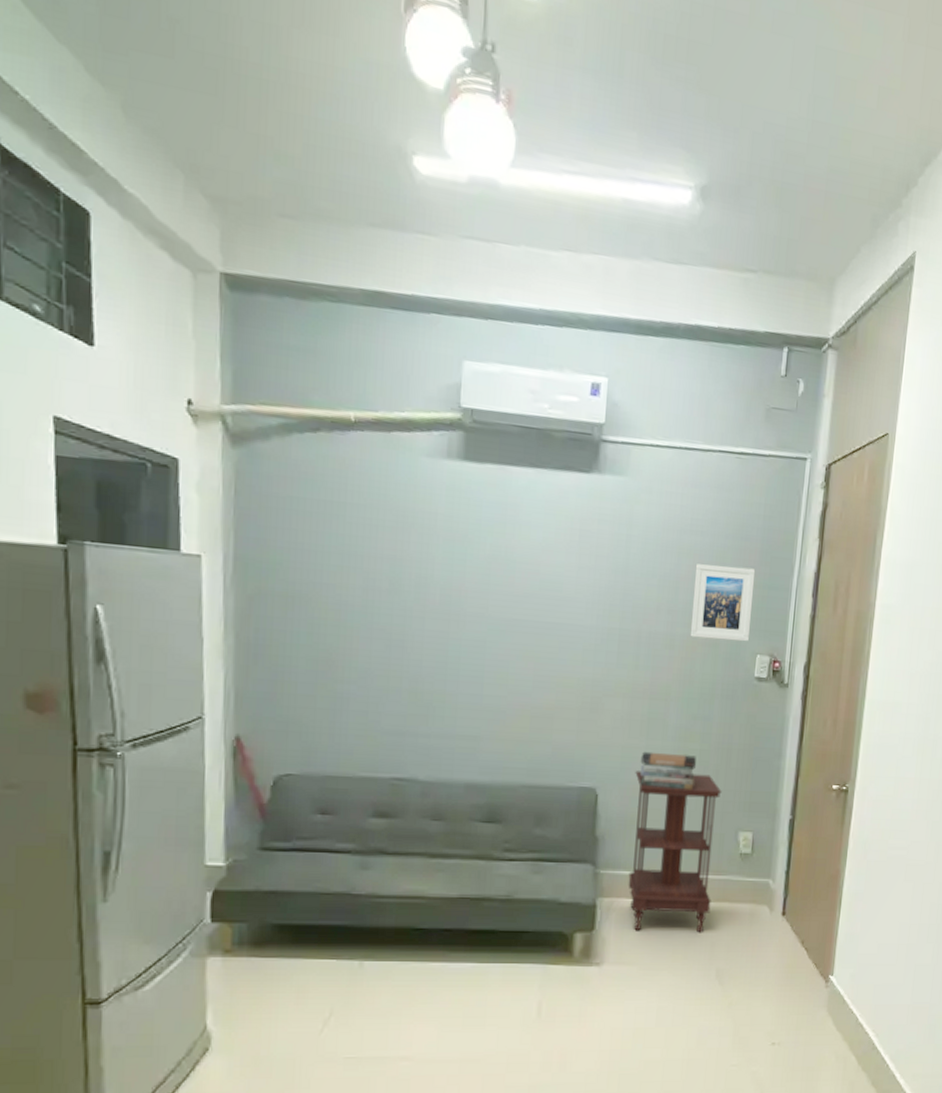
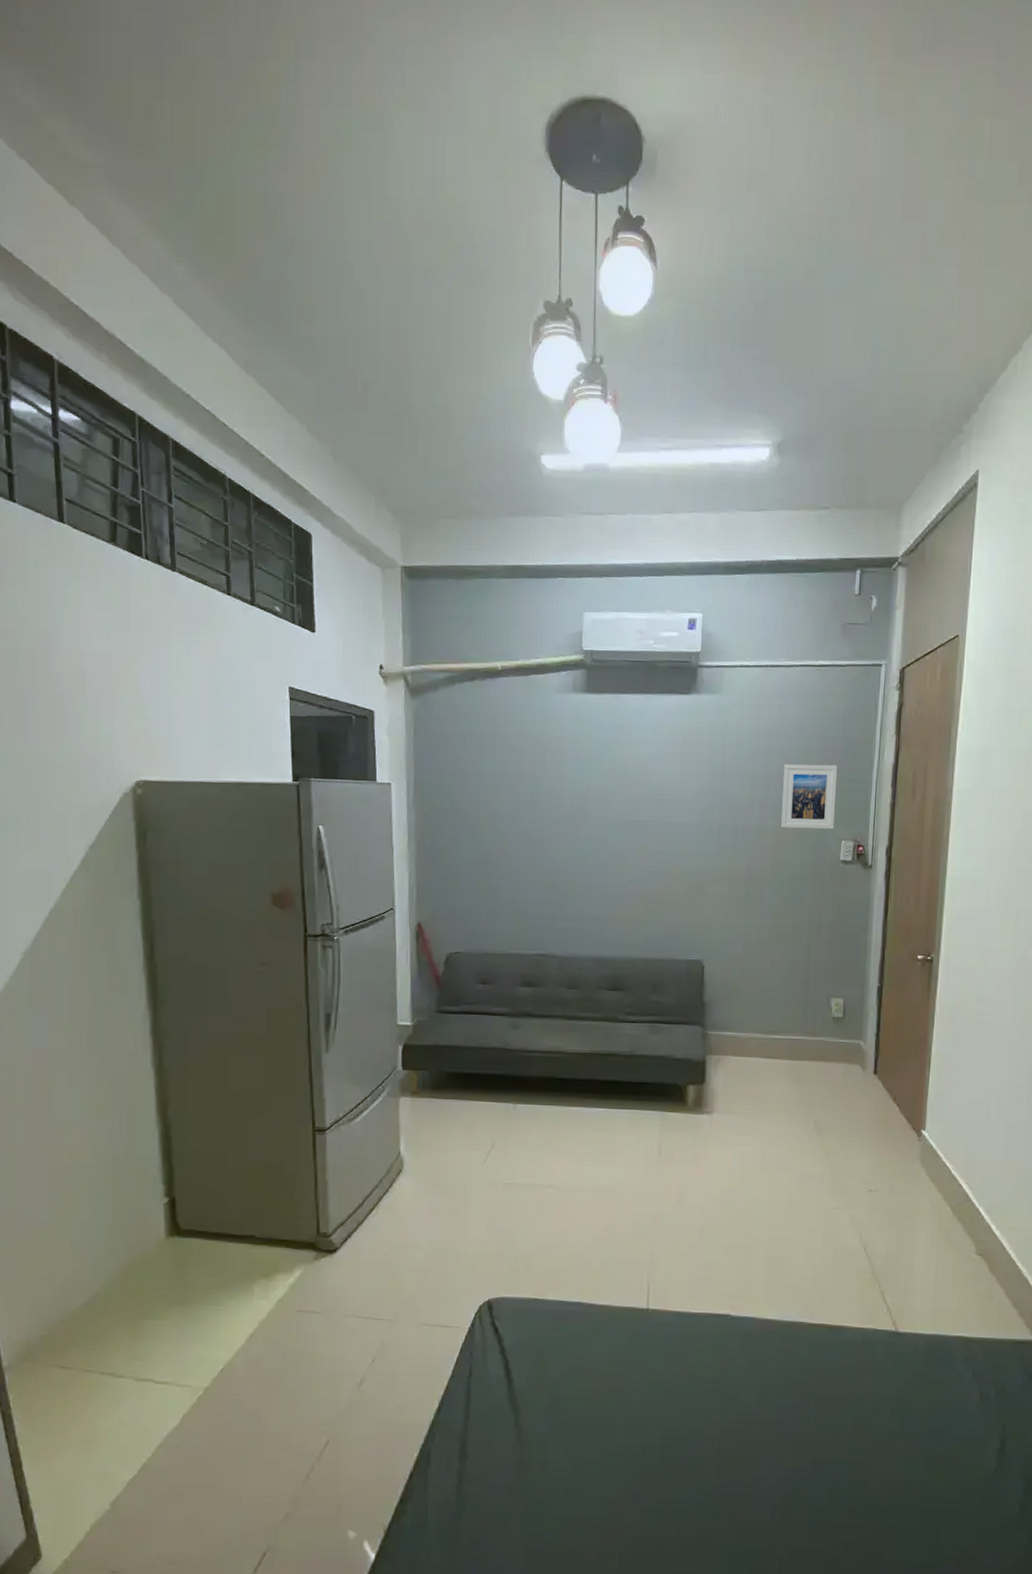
side table: present [628,771,722,933] -> none [732,945,814,1088]
book stack: present [639,751,697,790] -> none [740,928,791,962]

